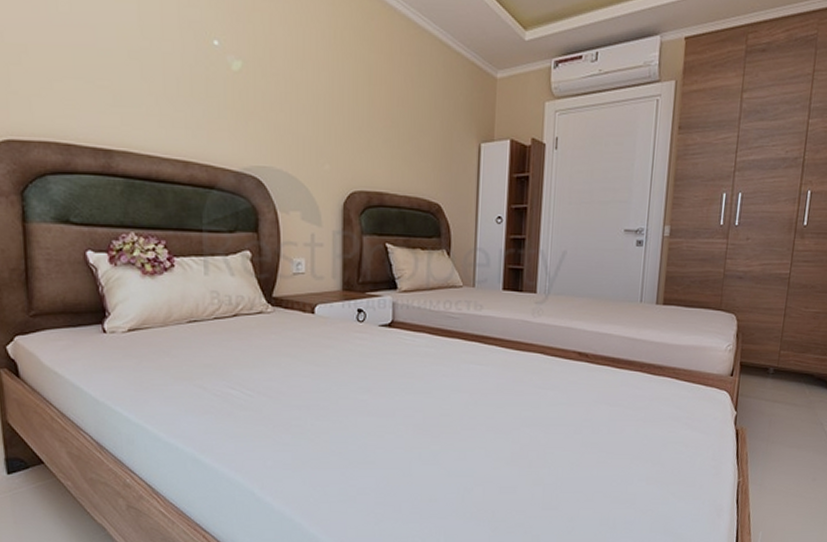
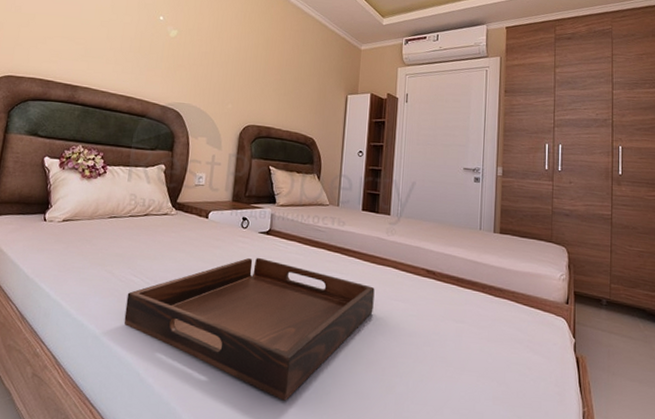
serving tray: none [226,354,520,504] -> present [123,257,375,401]

